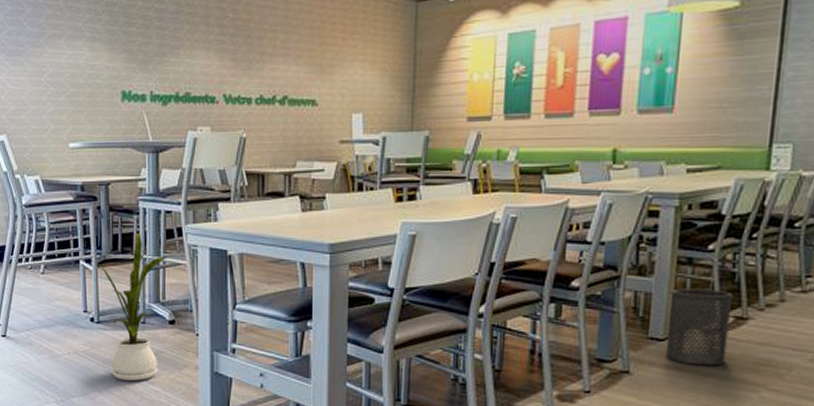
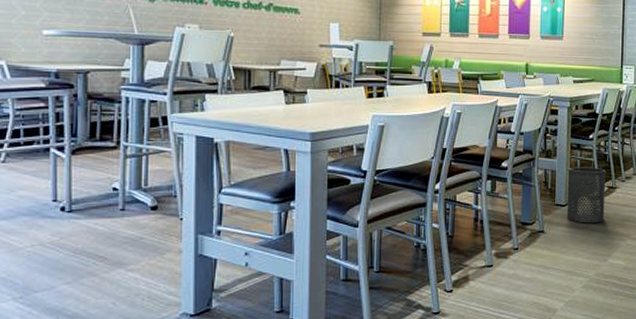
house plant: present [96,232,166,381] -> none [69,120,150,270]

